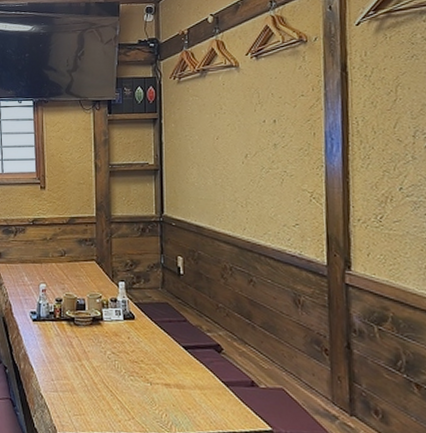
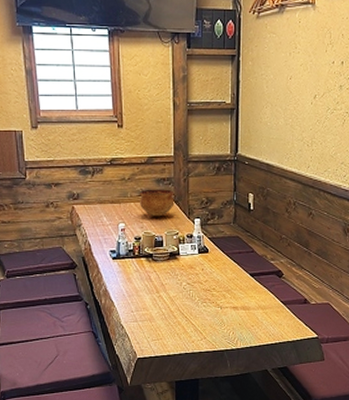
bowl: none [61,249,97,279] -> present [140,189,174,217]

